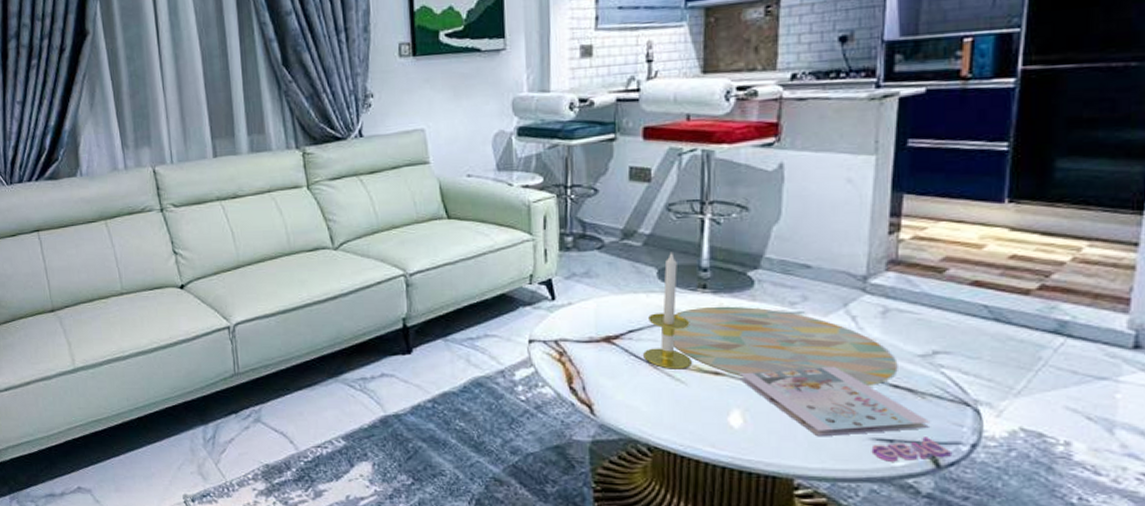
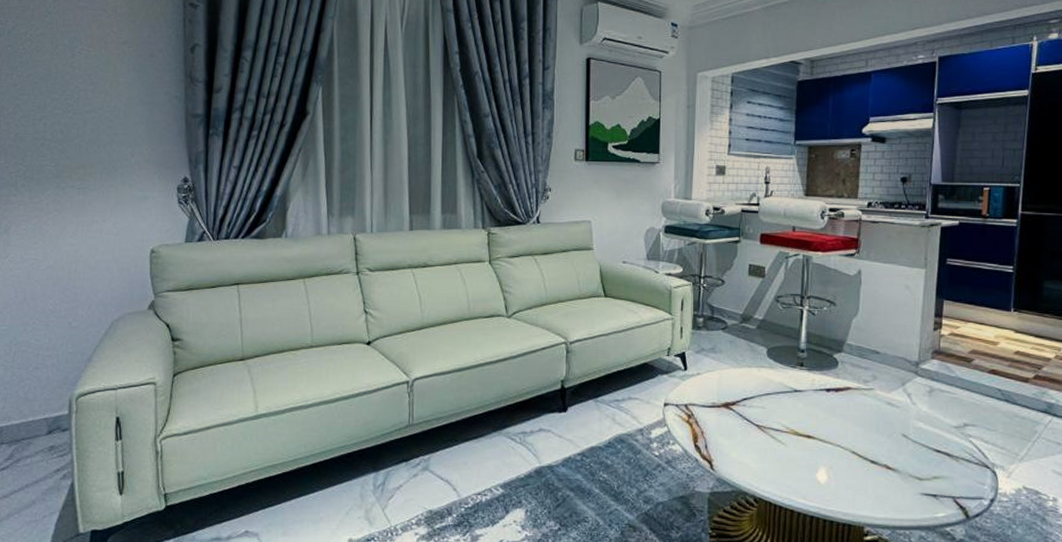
candle: present [643,251,692,369] -> none [754,334,790,433]
decorative tray: present [673,306,898,387] -> none [777,381,940,451]
magazine: present [739,366,953,462] -> none [826,433,978,513]

